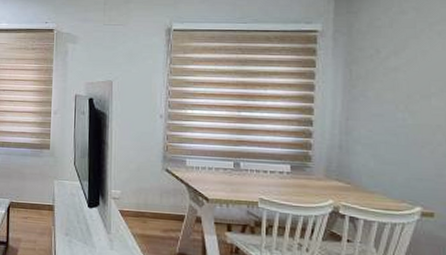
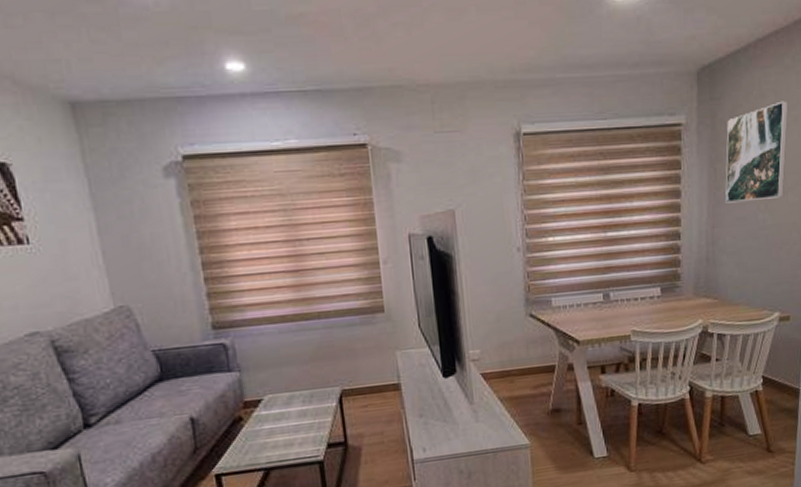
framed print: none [361,17,431,101] -> present [725,101,788,203]

